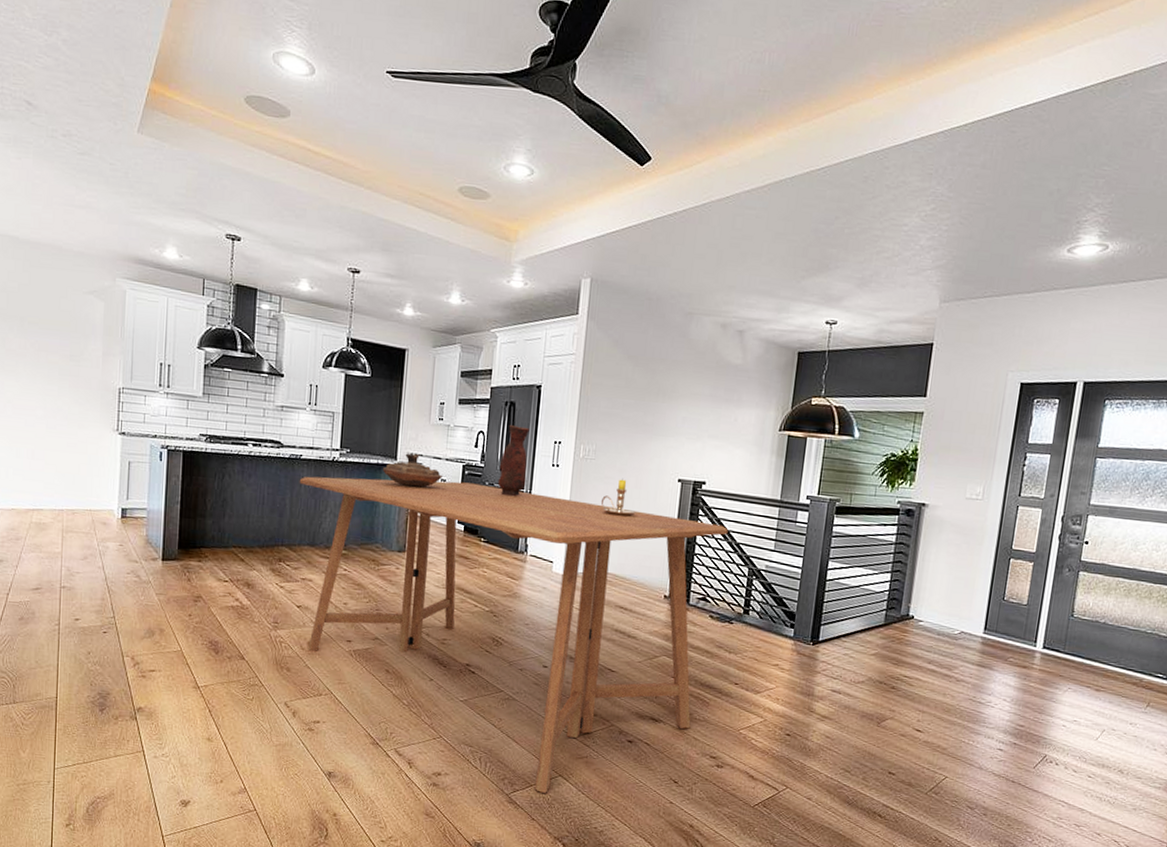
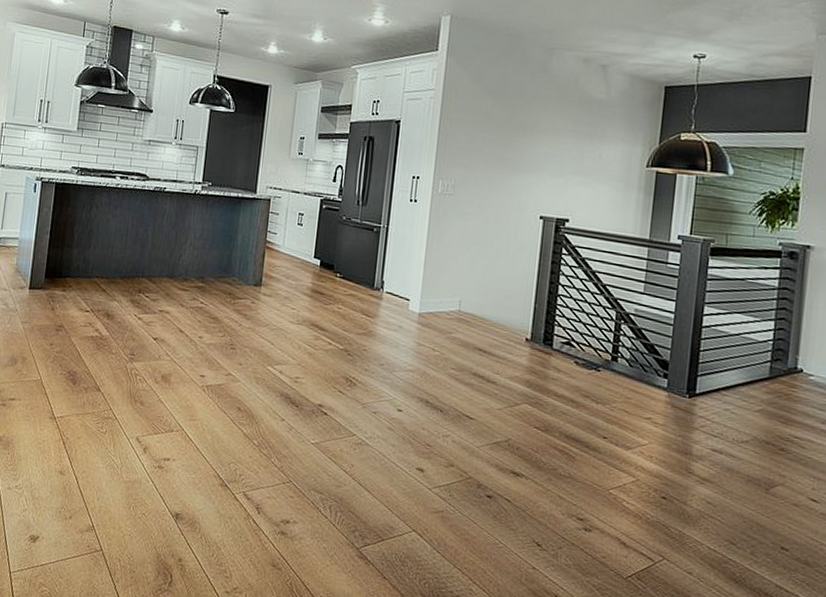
dining table: present [299,476,728,793] -> none [162,208,594,550]
decorative bowl: present [382,453,443,488] -> none [242,187,300,221]
vase: present [497,424,530,497] -> none [355,159,388,232]
candlestick: present [600,478,636,517] -> none [459,214,496,254]

